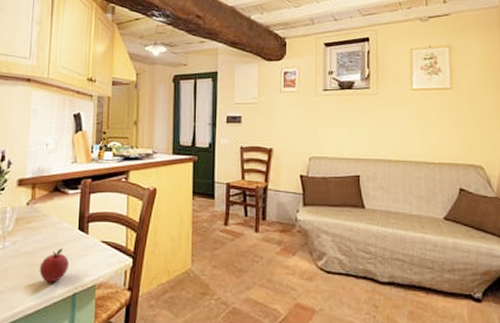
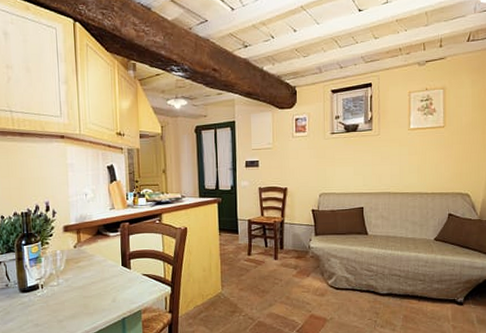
apple: present [39,247,69,283] -> none [91,281,116,311]

